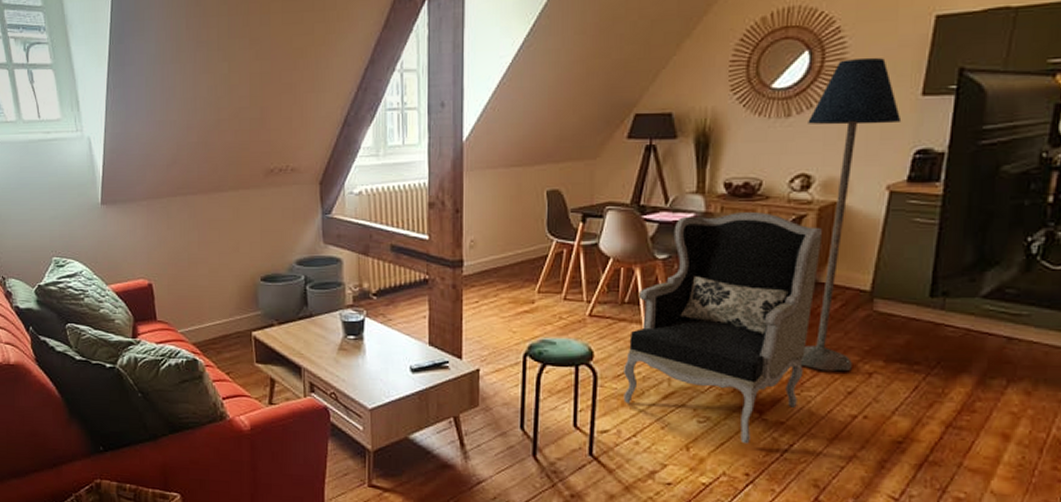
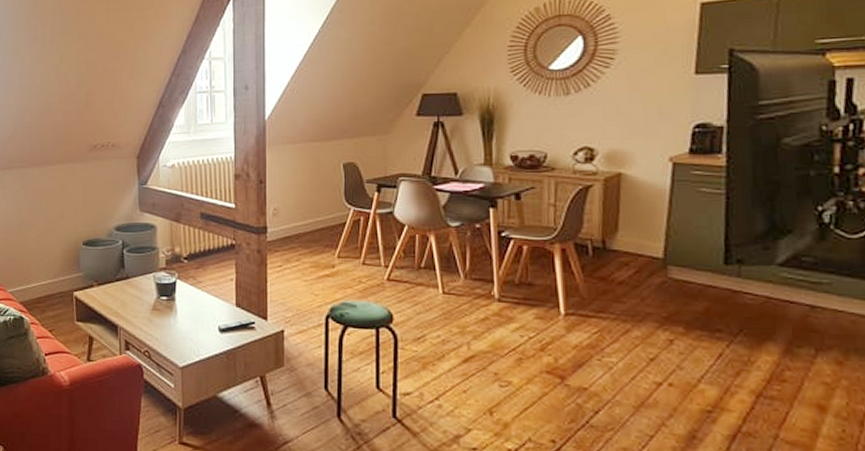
armchair: present [623,212,823,444] -> none [423,183,611,410]
floor lamp: present [800,57,902,372] -> none [586,40,678,338]

